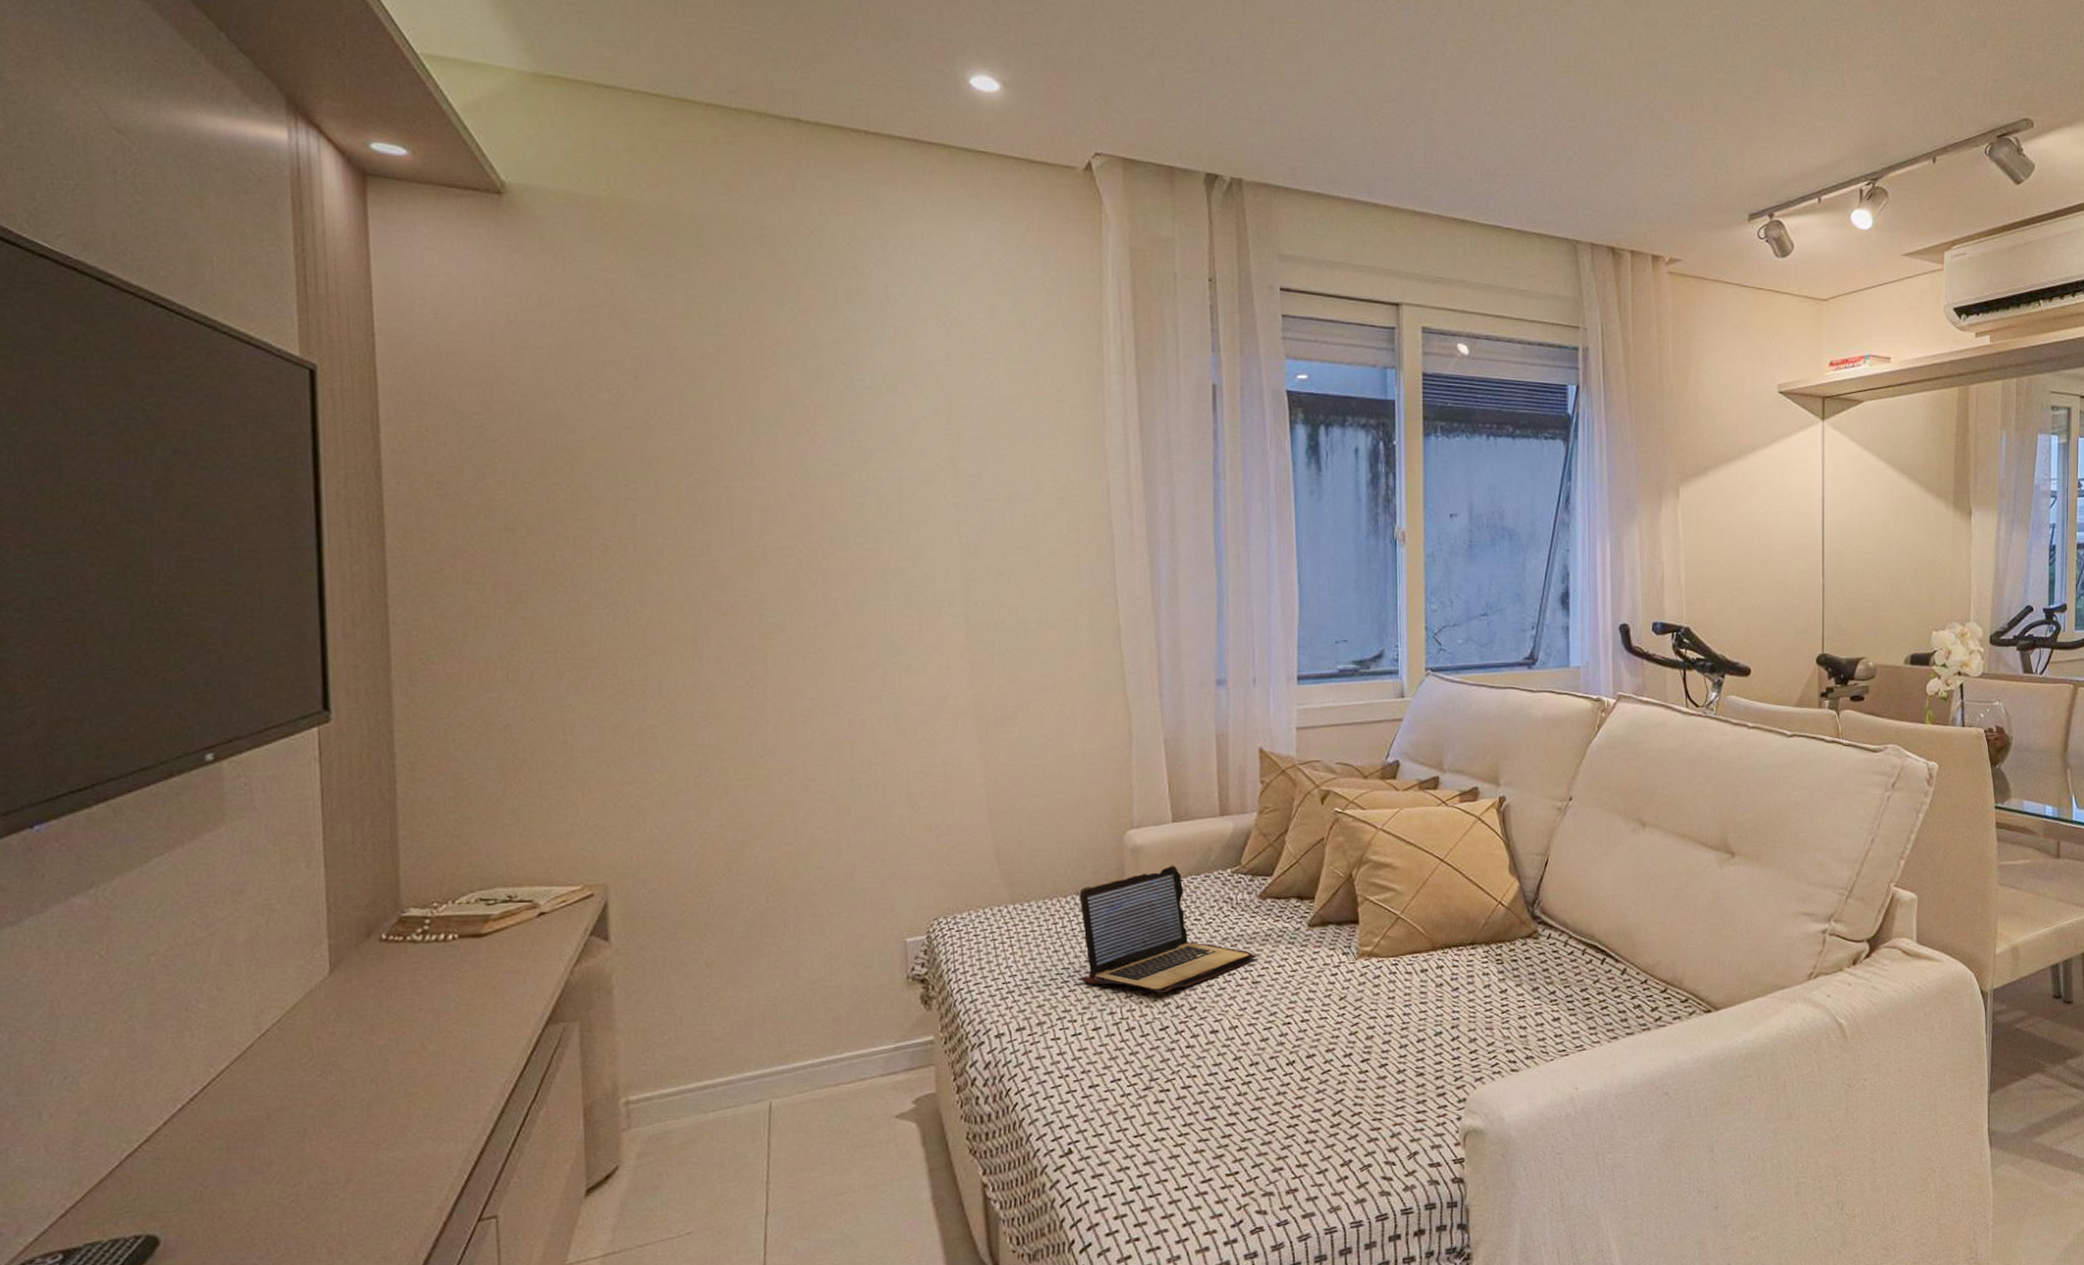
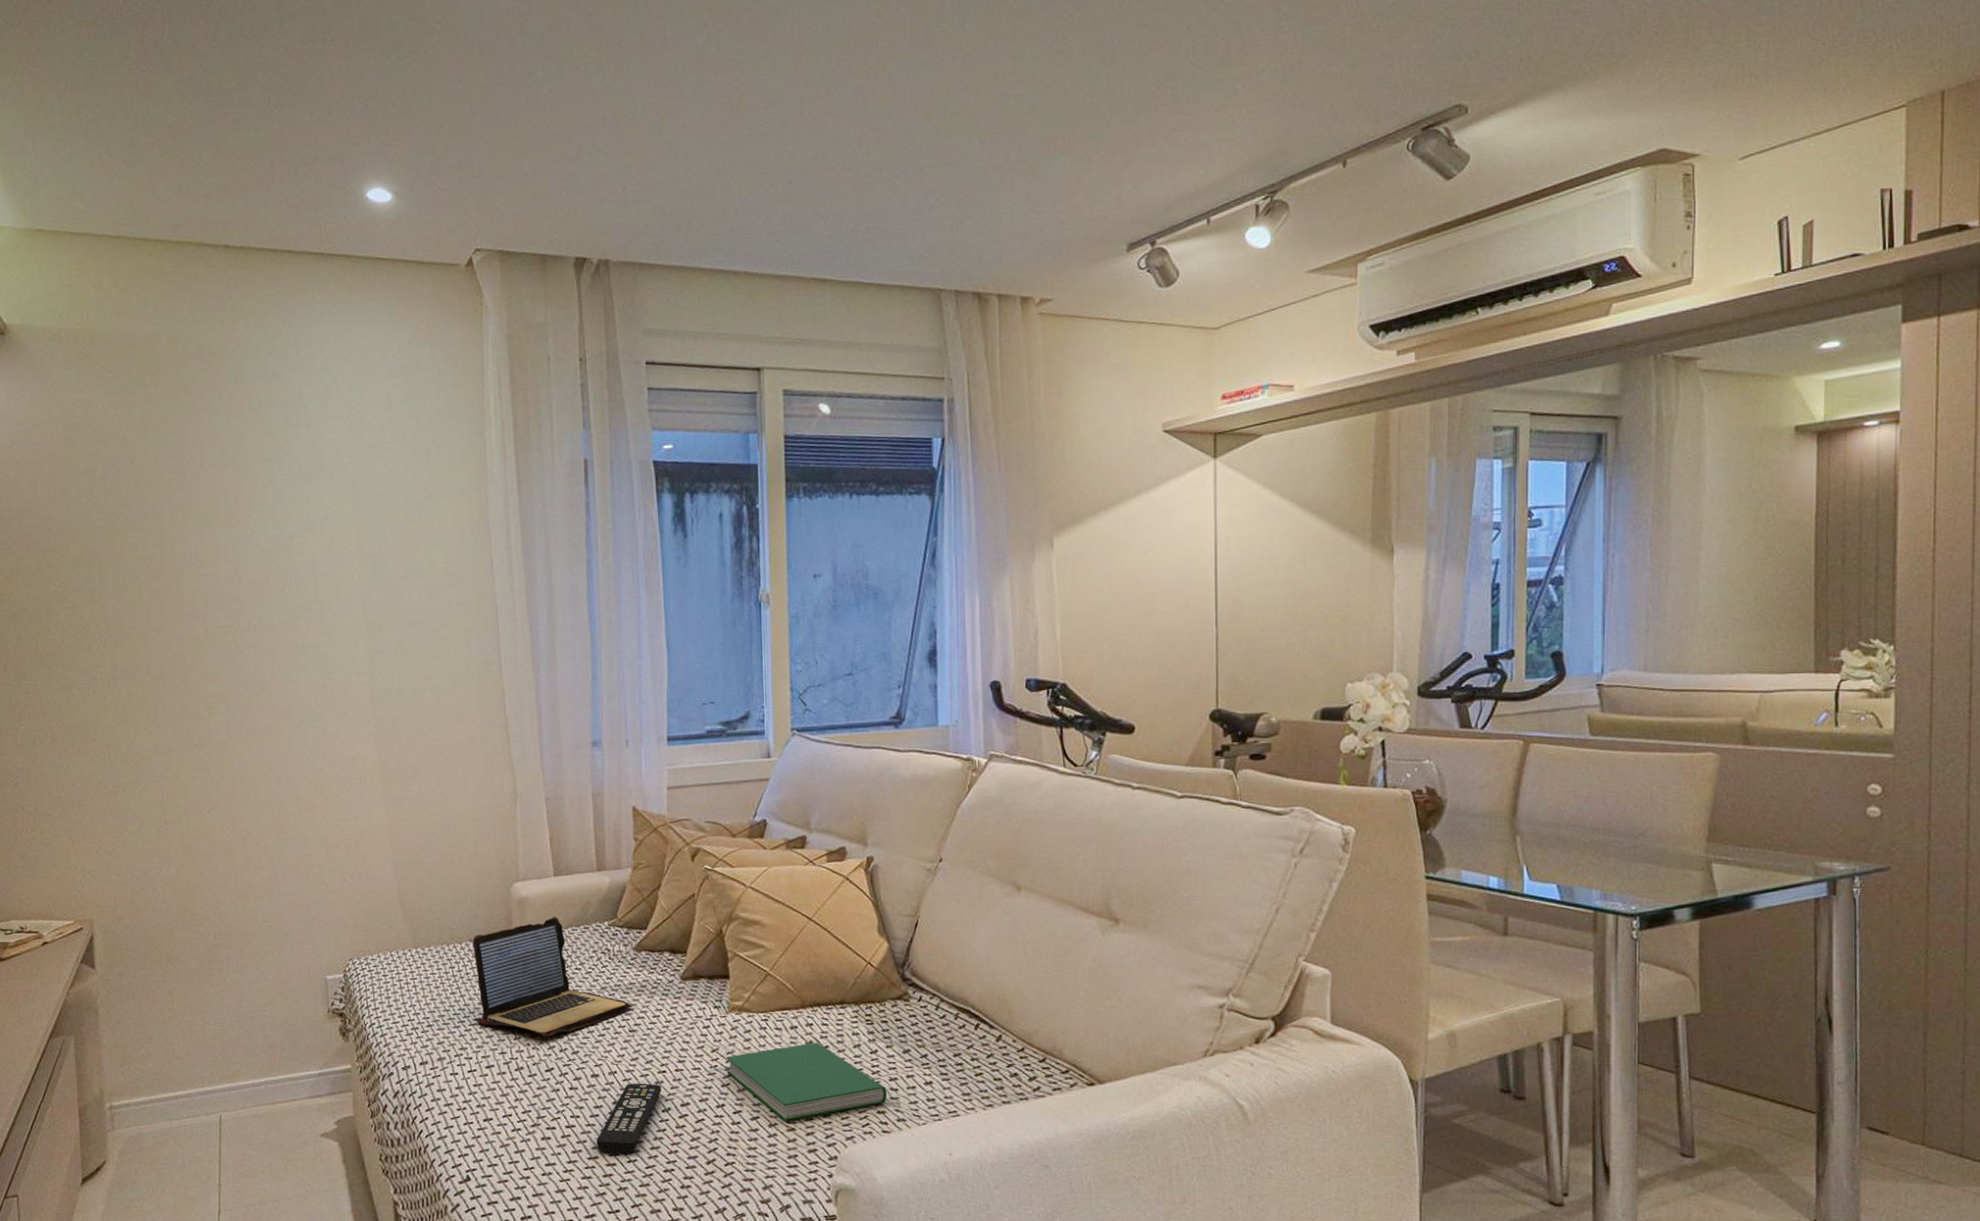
remote control: none [1215,1036,1286,1114] -> present [596,1083,662,1154]
hardcover book: none [1354,984,1516,1067] -> present [726,1042,887,1122]

